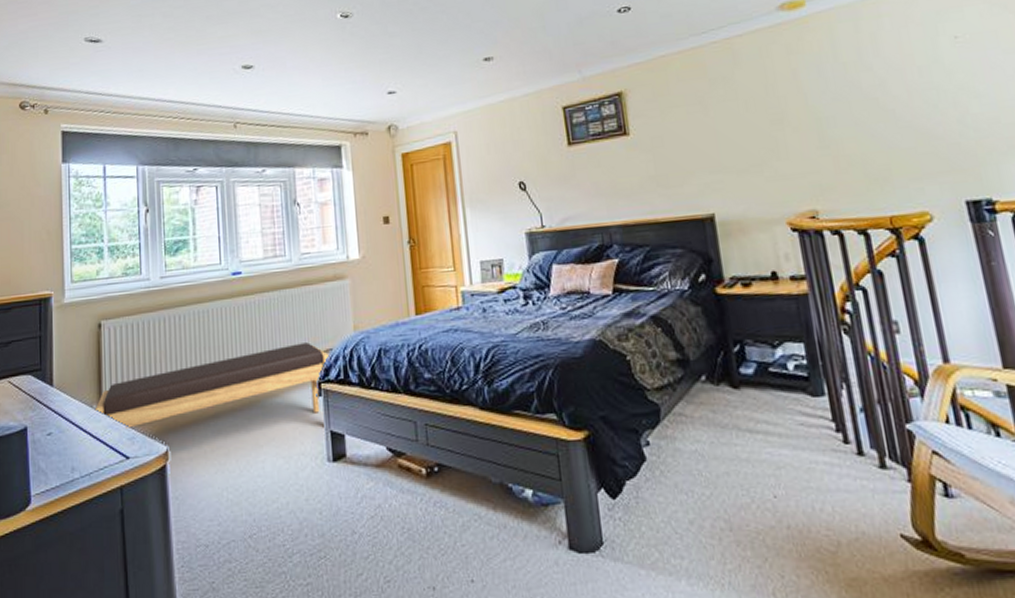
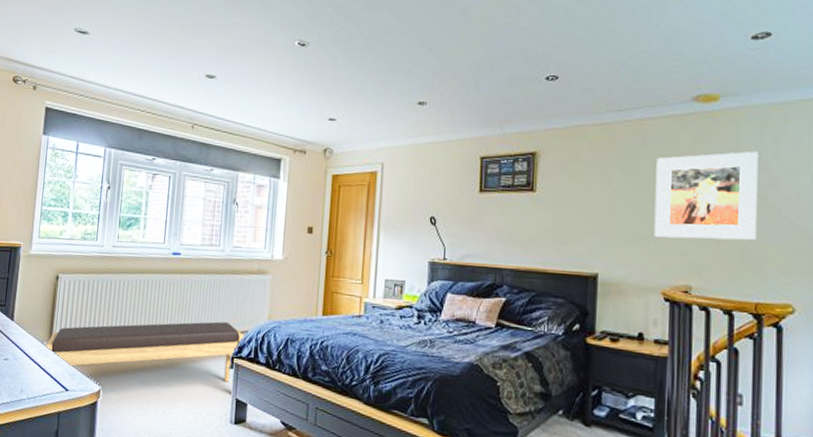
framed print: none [752,52,877,163] -> present [653,151,759,240]

